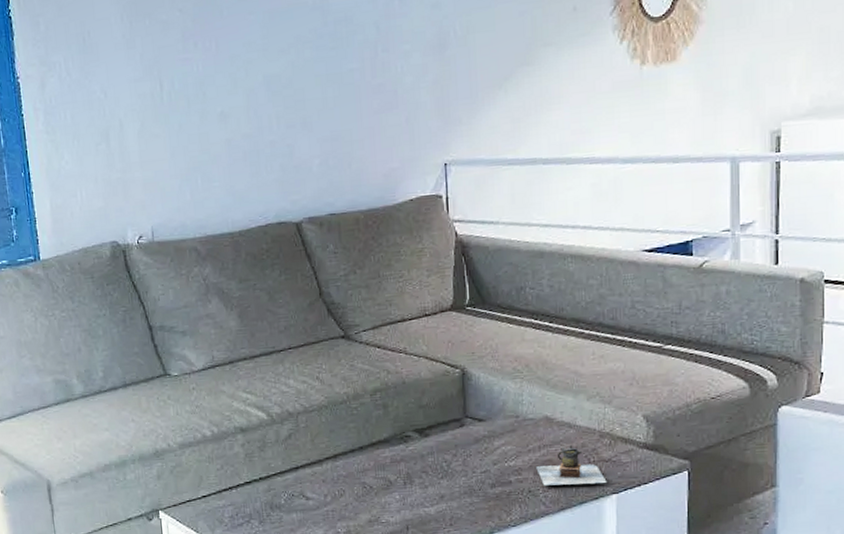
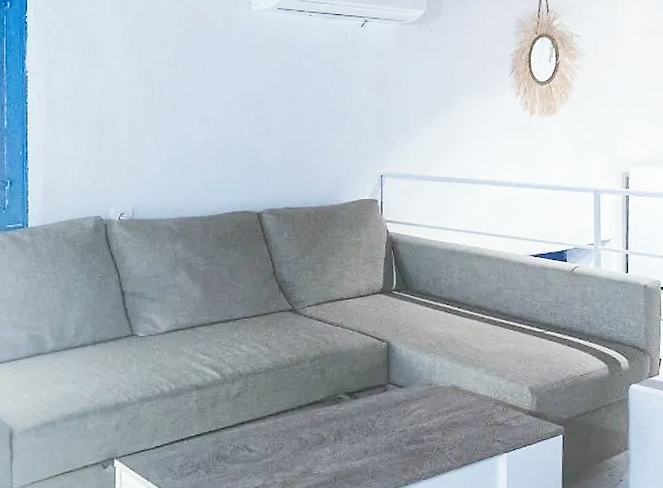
teapot: present [536,444,607,486] -> none [444,410,500,445]

